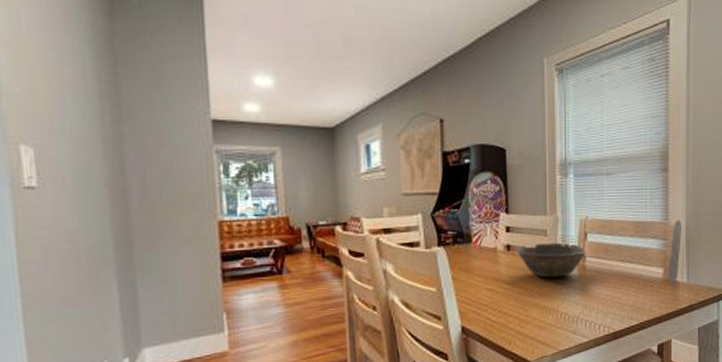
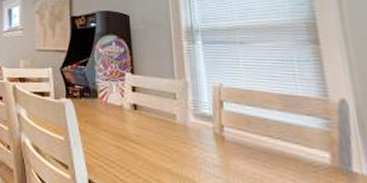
bowl: present [516,242,586,278] -> none [143,105,224,145]

